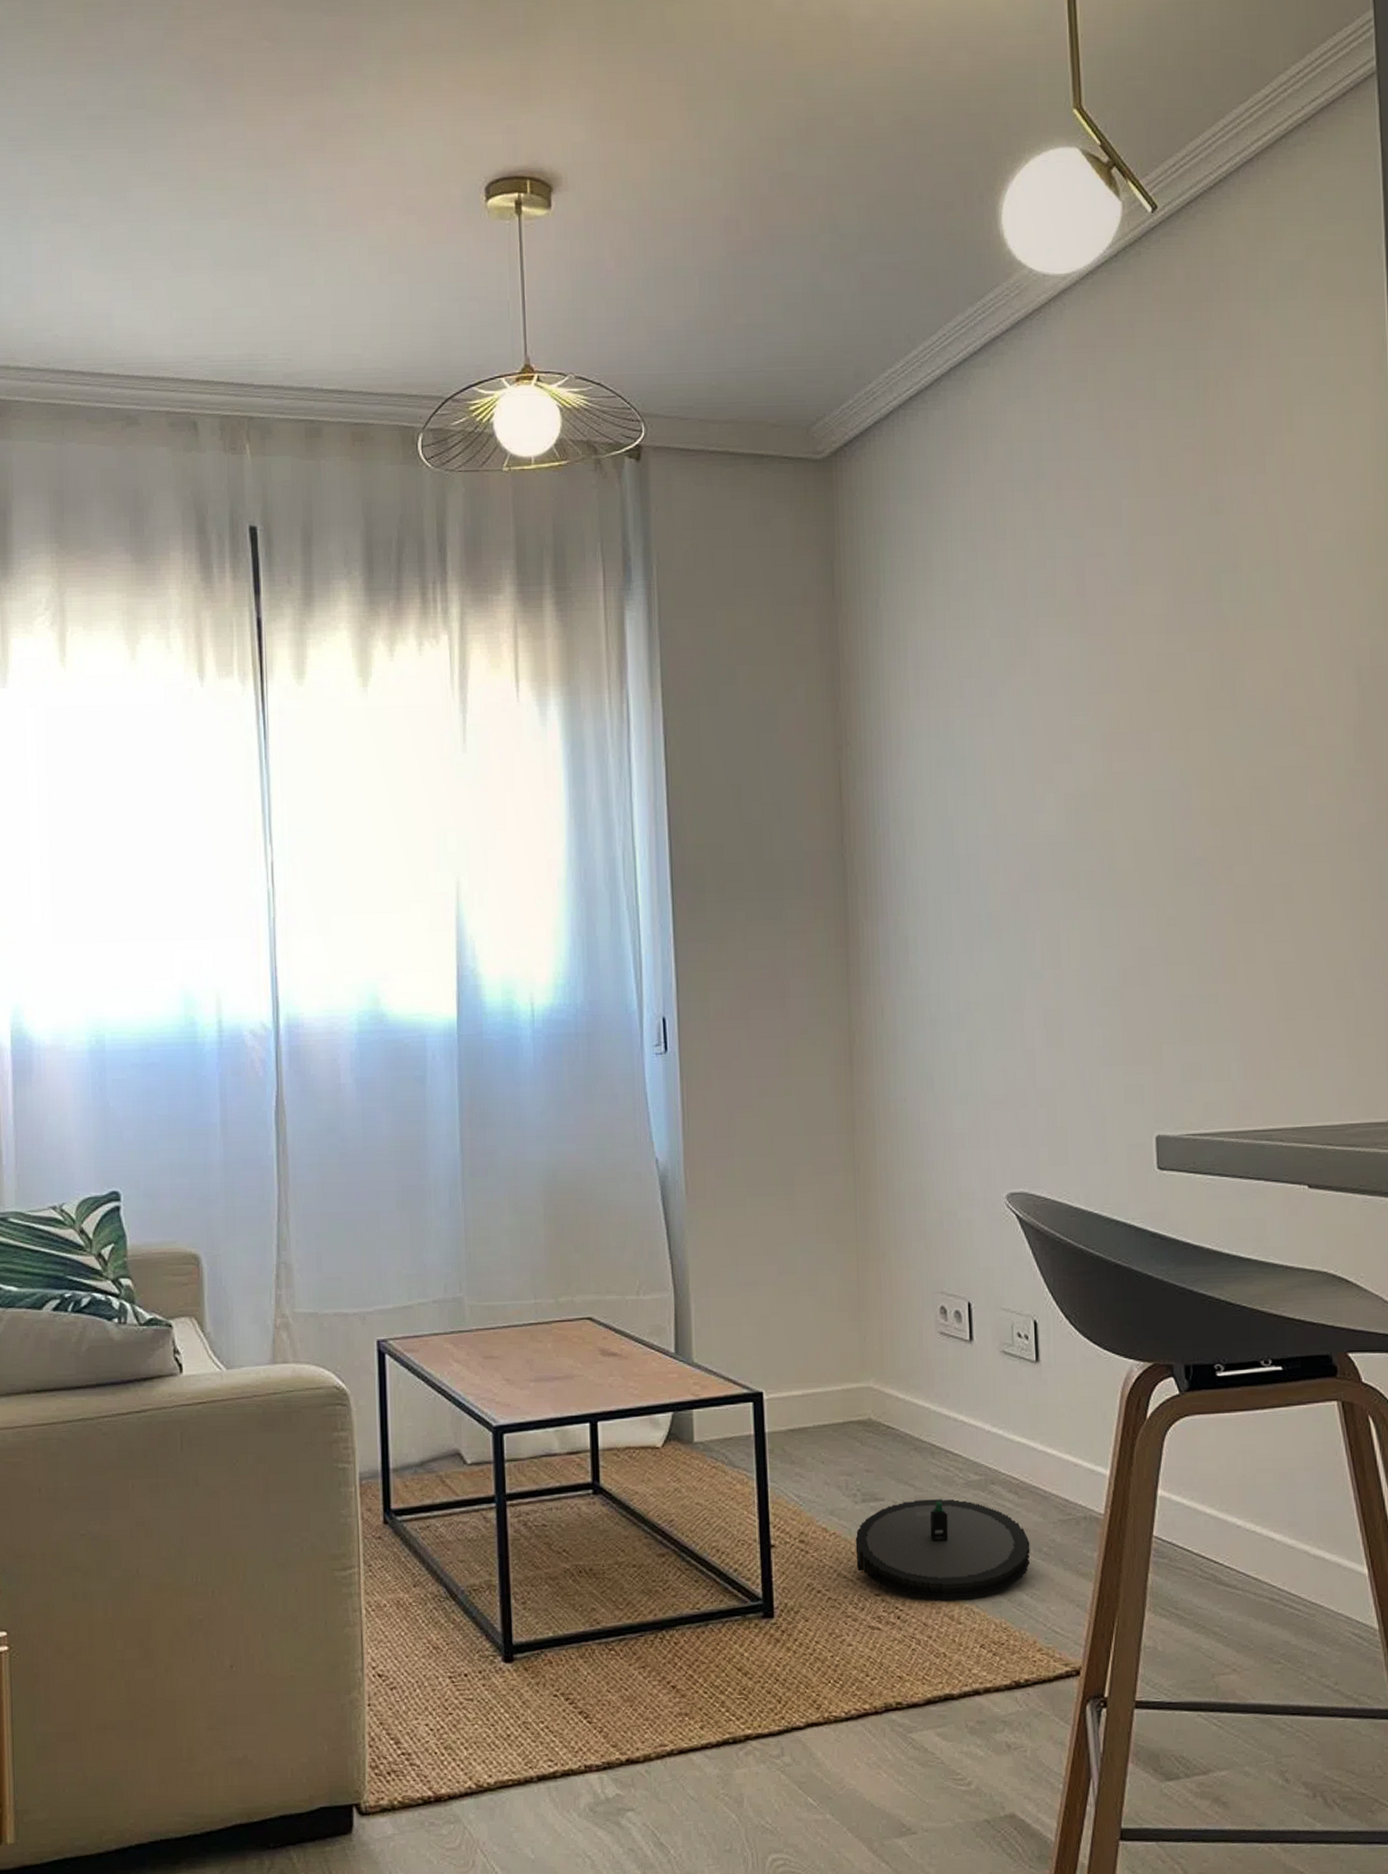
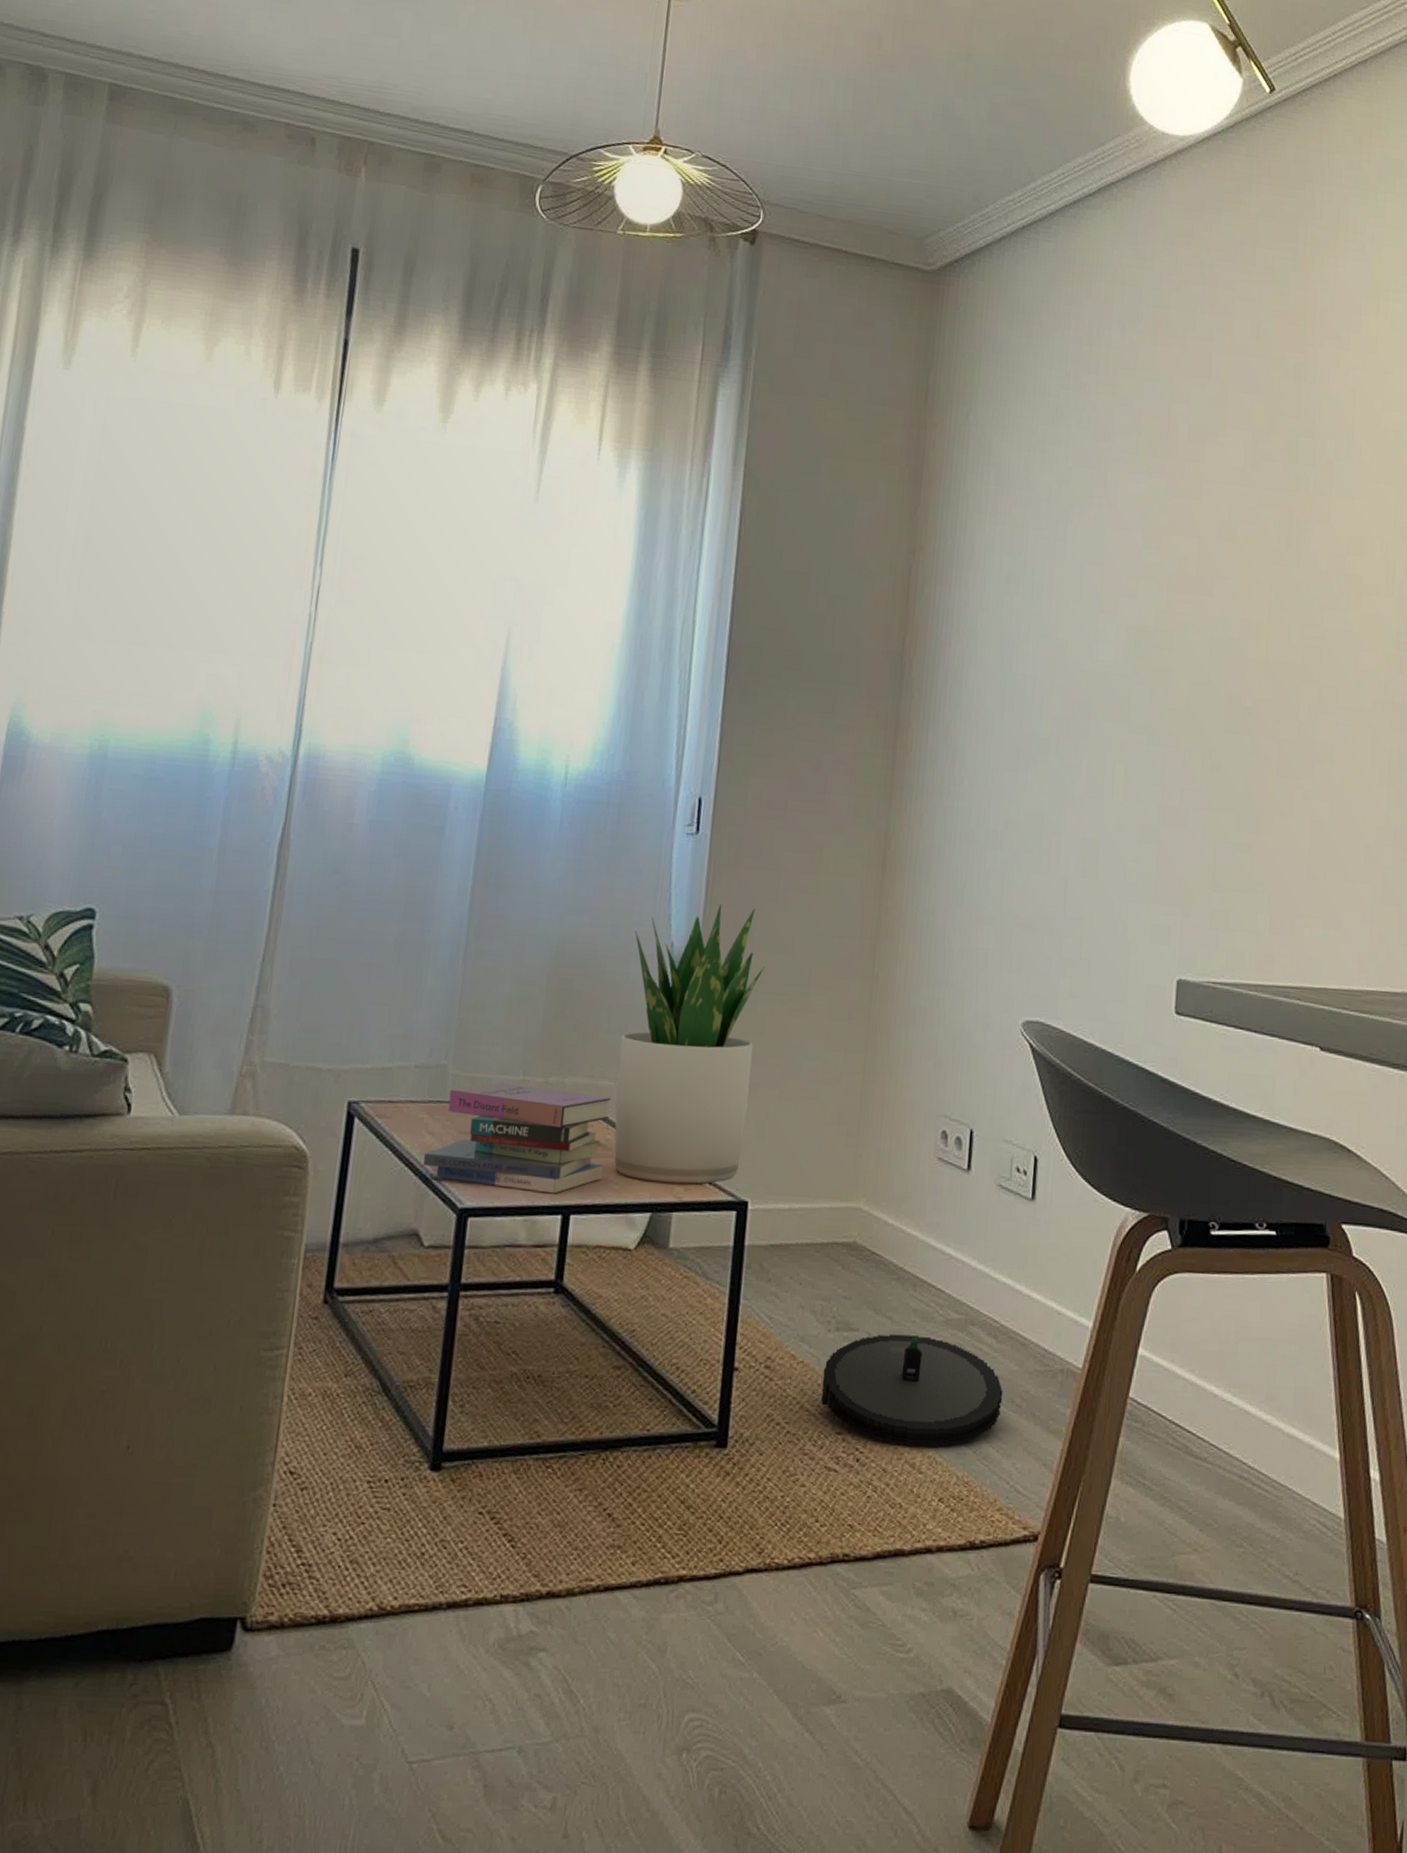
books: none [454,1307,622,1404] -> present [423,1082,611,1194]
planter: none [619,1116,751,1383] -> present [614,903,765,1184]

